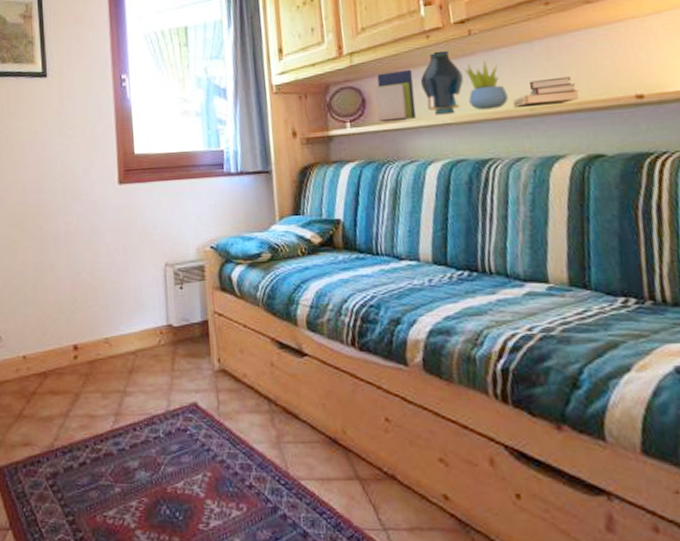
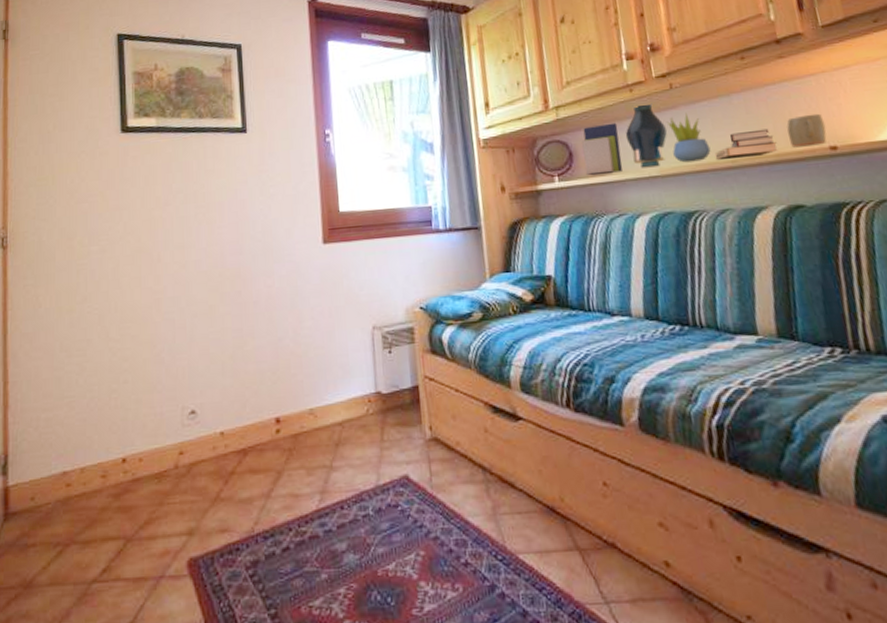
mug: none [590,60,633,96] -> present [787,113,827,148]

